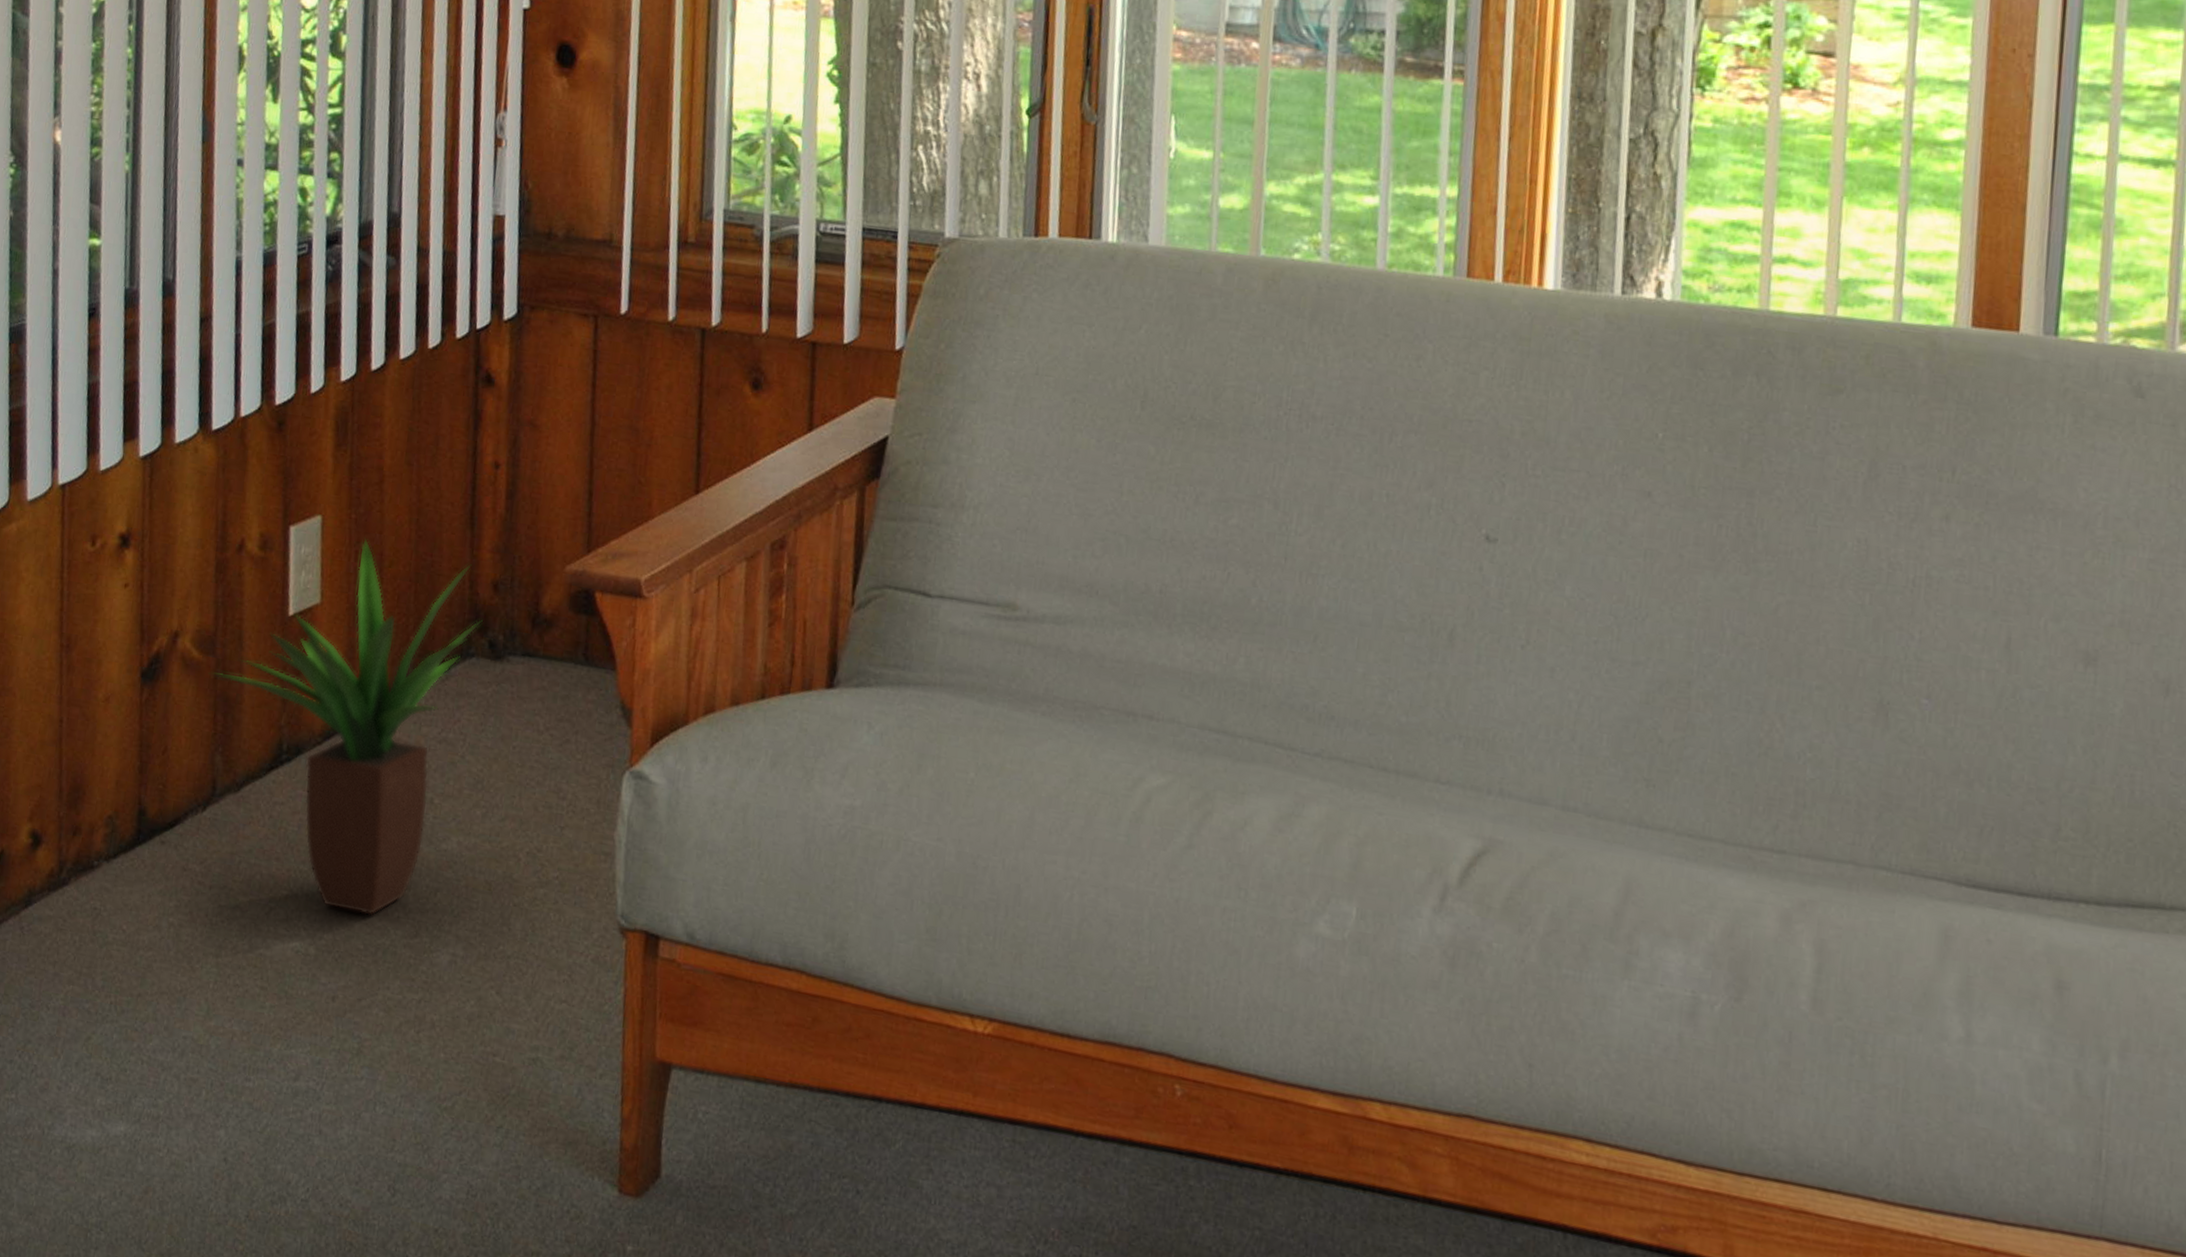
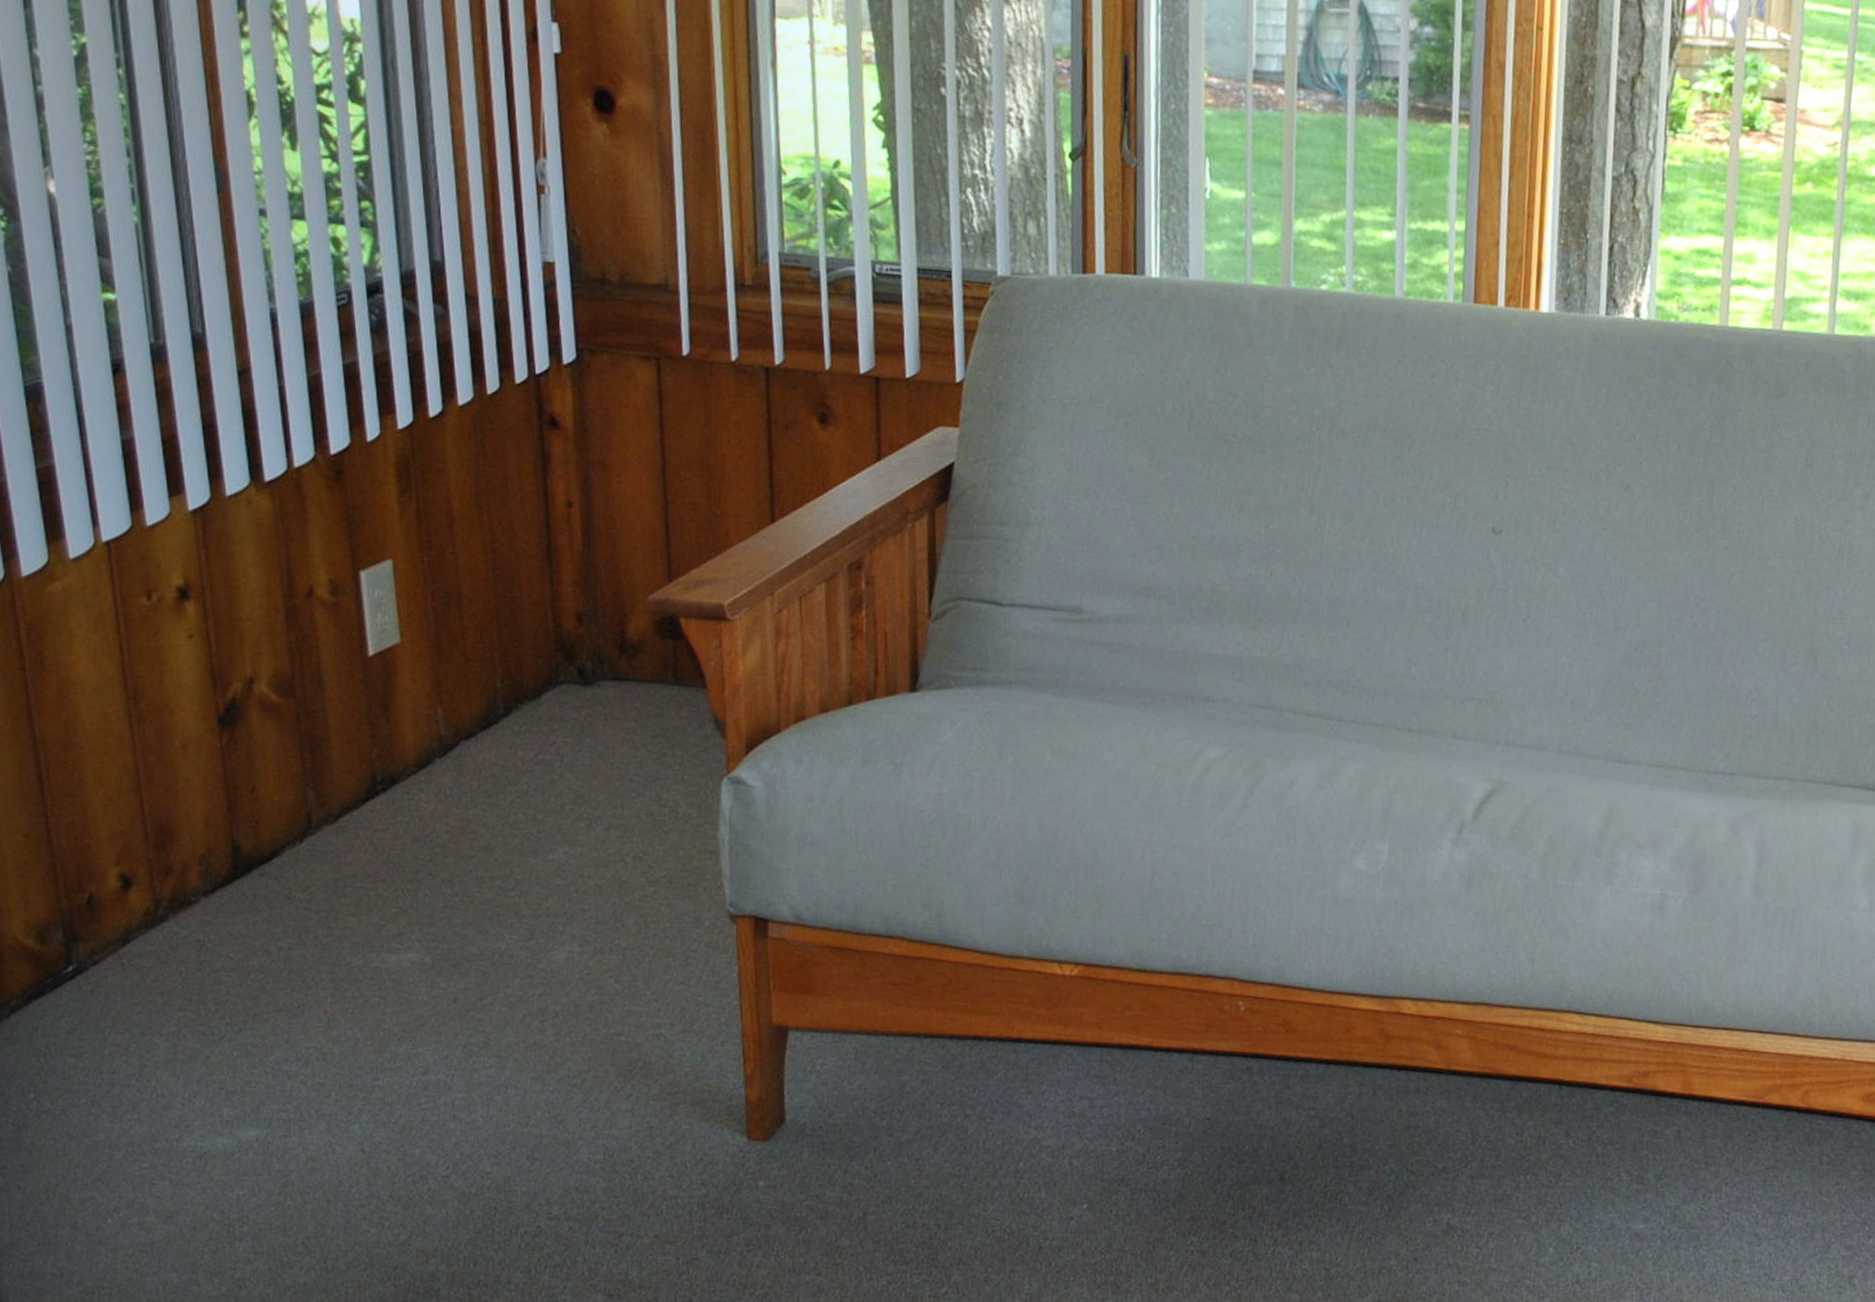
potted plant: present [208,537,483,916] -> none [290,578,569,924]

